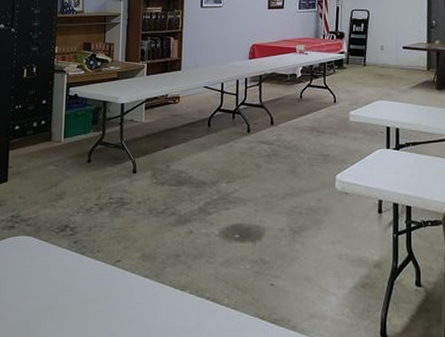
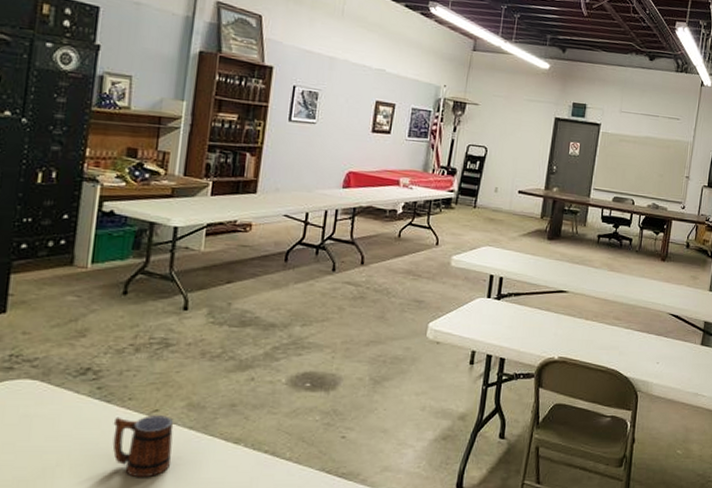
mug: none [87,265,133,321] -> present [112,415,174,478]

